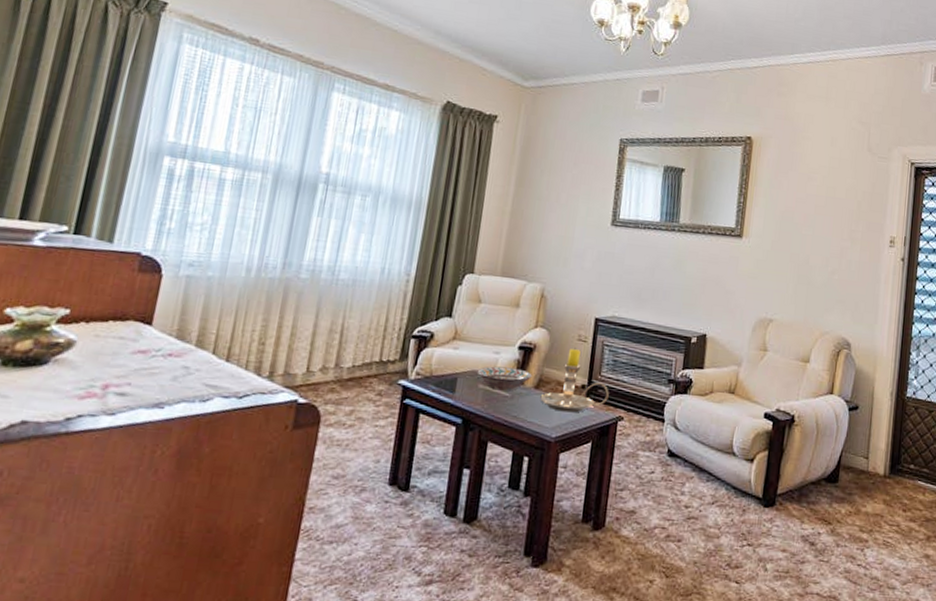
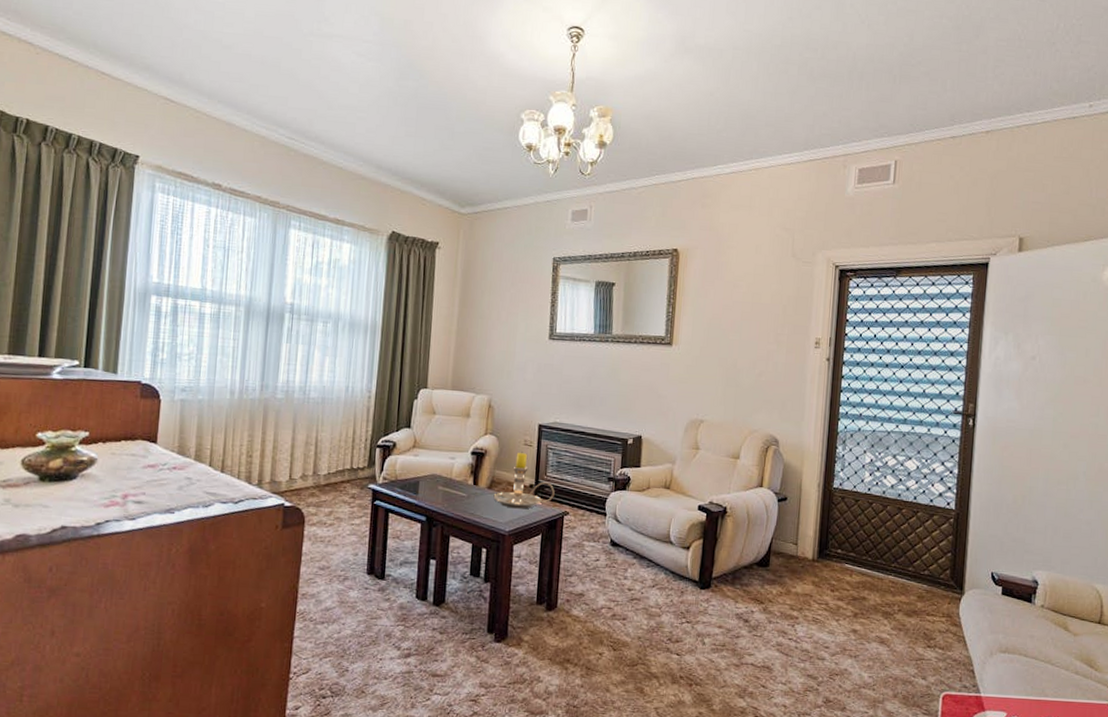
decorative bowl: present [477,366,532,391] -> none [436,470,485,492]

